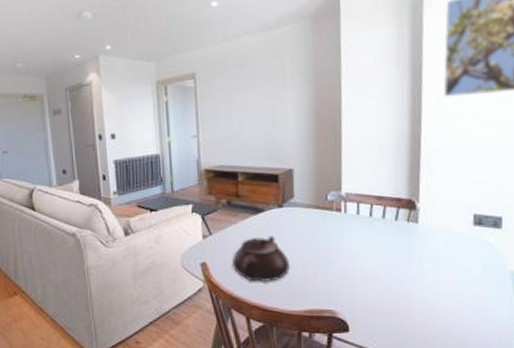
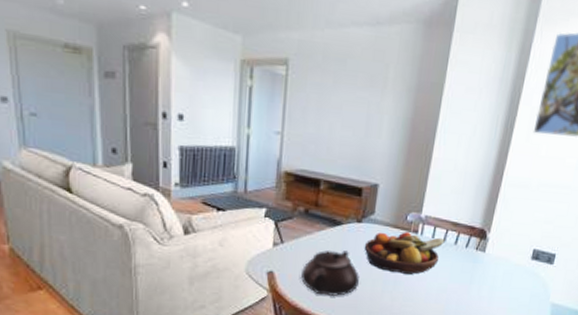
fruit bowl: none [289,211,371,254] -> present [364,232,445,274]

